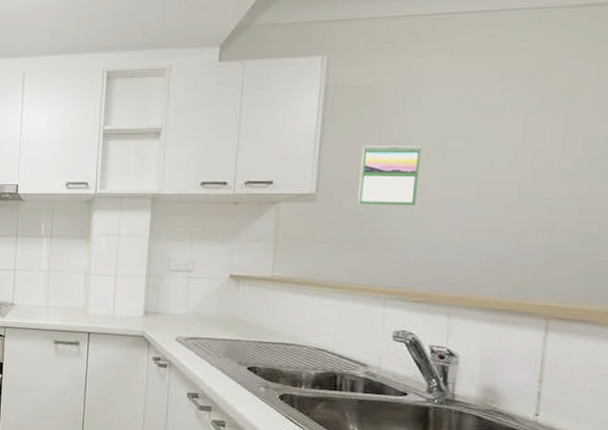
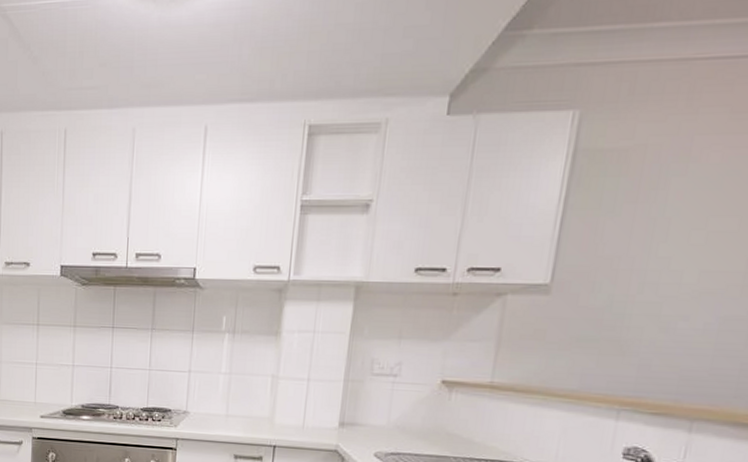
calendar: present [358,145,421,206] -> none [598,225,681,300]

